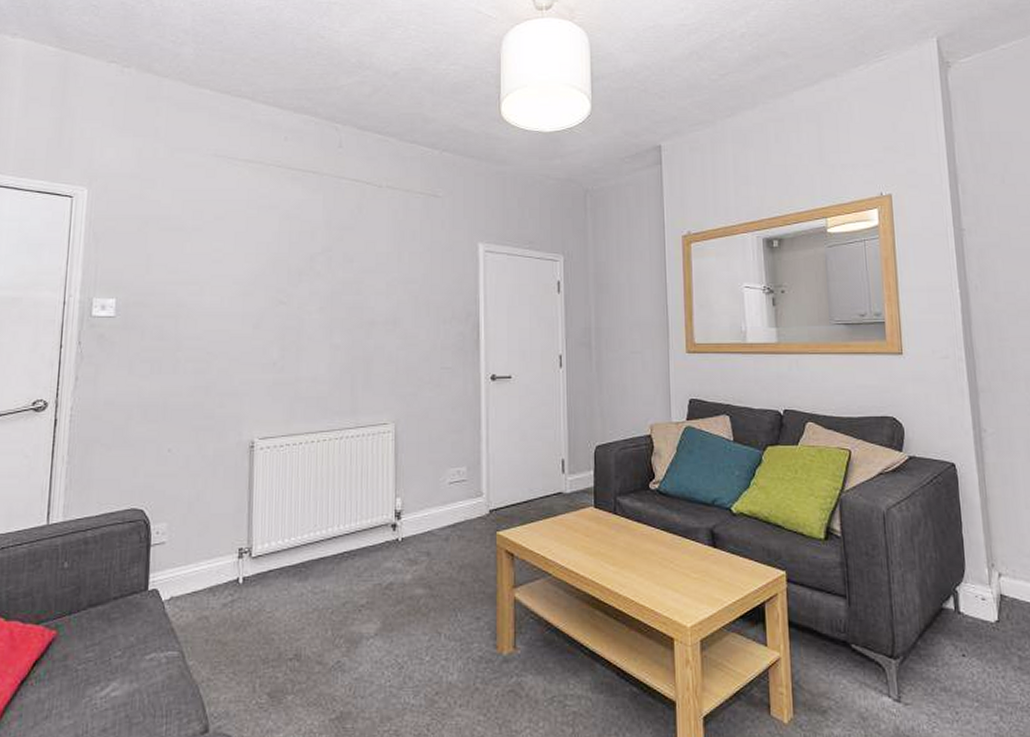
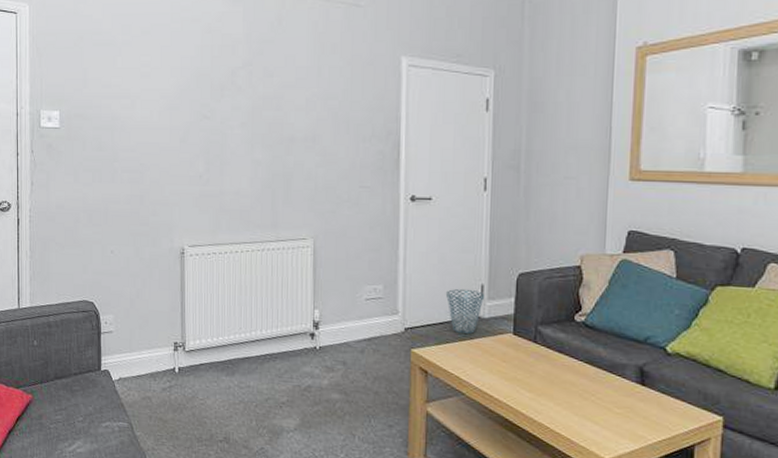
waste basket: none [528,464,566,512] -> present [445,288,485,335]

